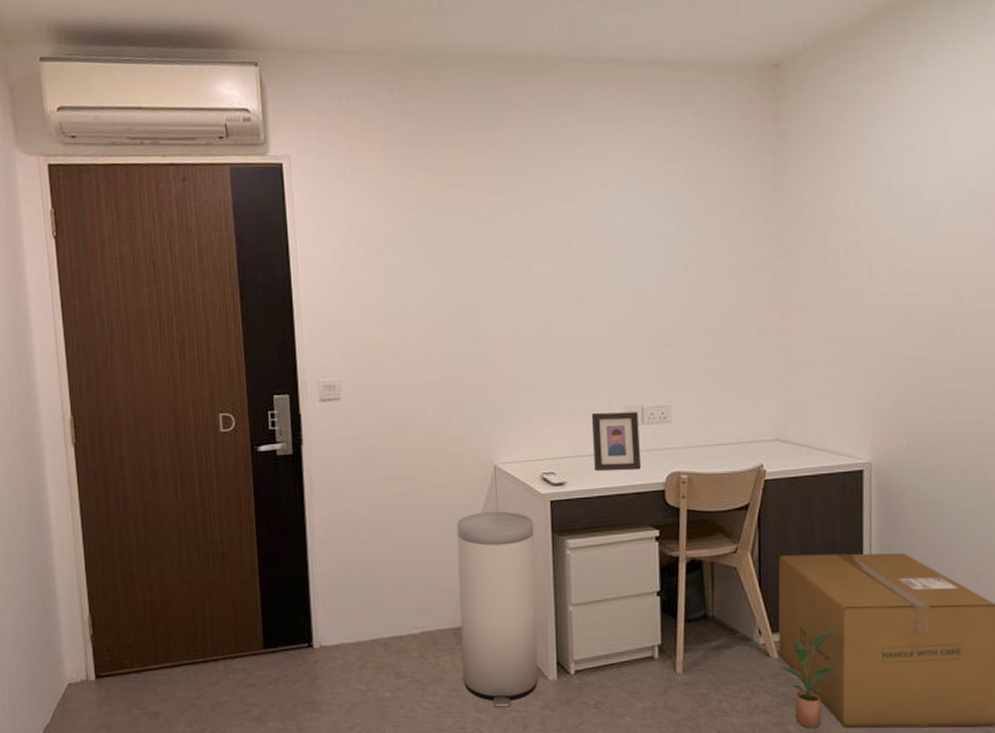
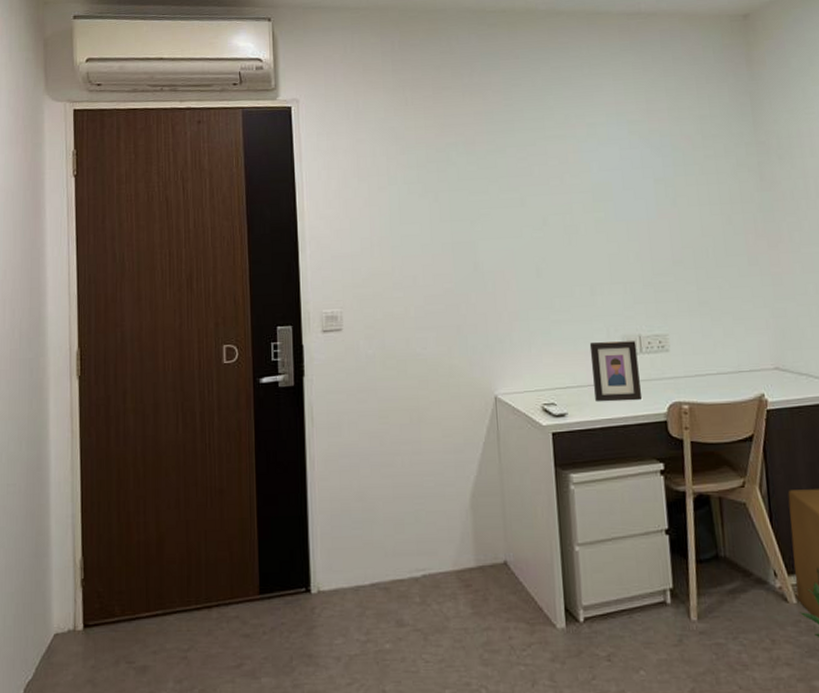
pedal bin: present [456,511,539,708] -> none [458,444,547,661]

